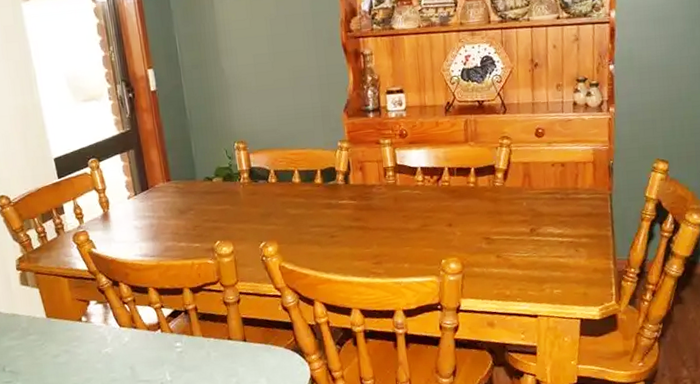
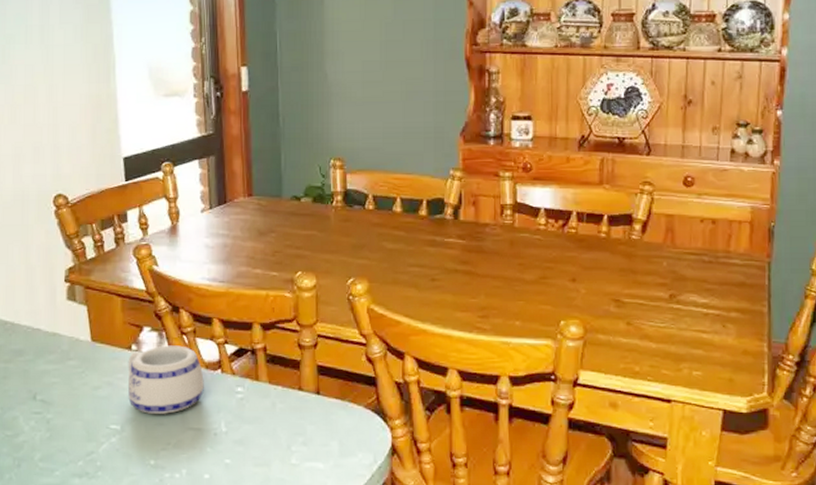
mug: none [80,313,148,373] -> present [127,345,204,414]

